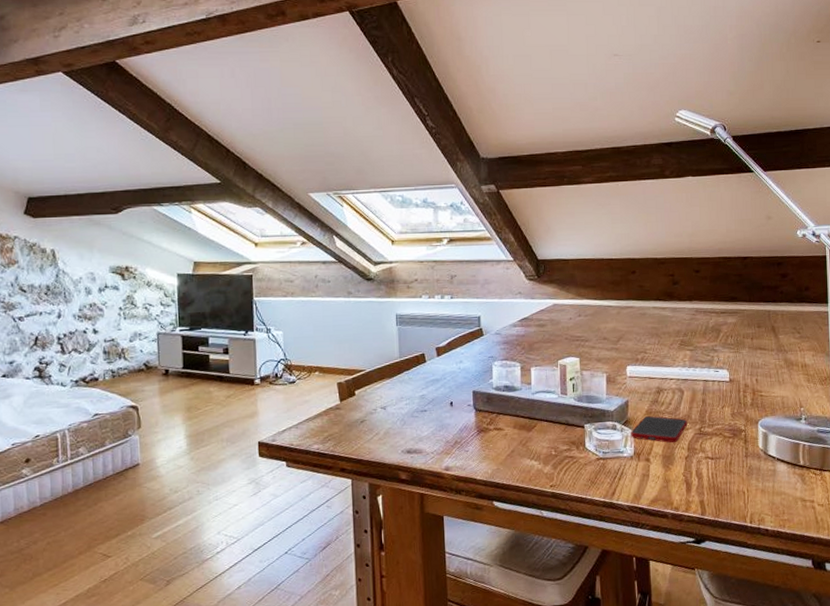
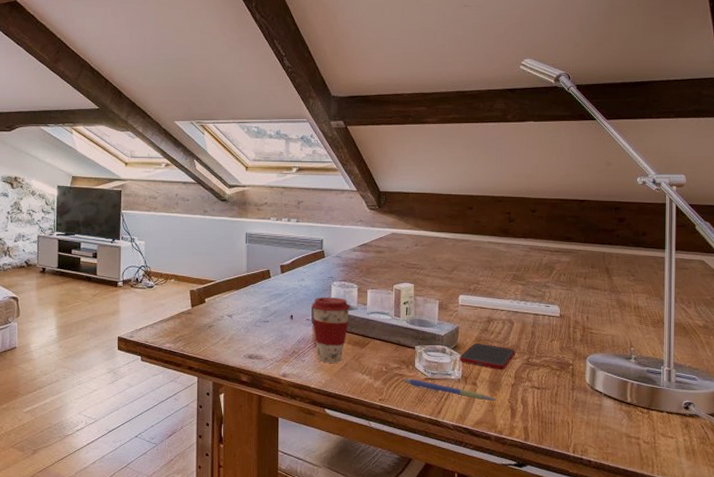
coffee cup: none [472,378,514,451] -> present [311,297,351,363]
pen: none [575,459,671,477] -> present [404,377,497,402]

